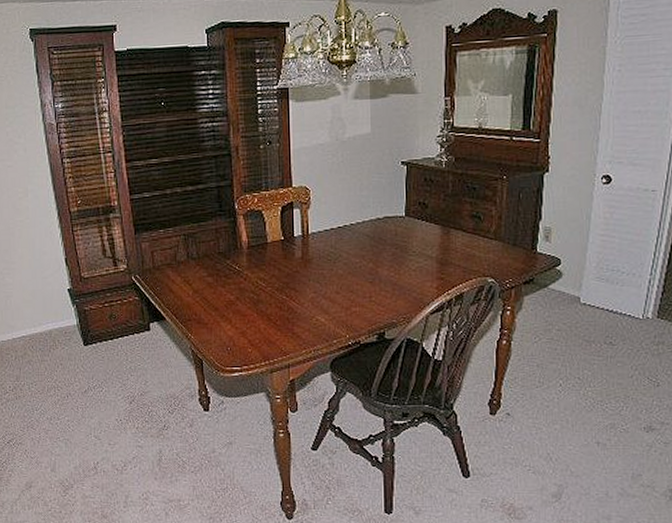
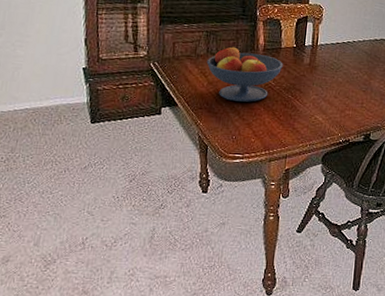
fruit bowl: none [188,248,272,309] -> present [206,46,283,102]

